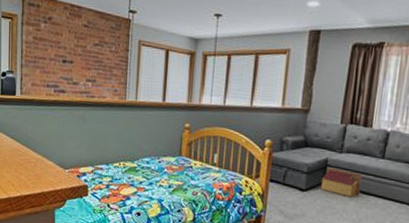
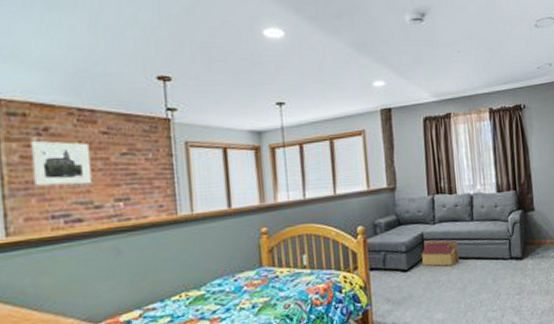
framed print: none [39,27,75,65] -> present [31,141,93,186]

